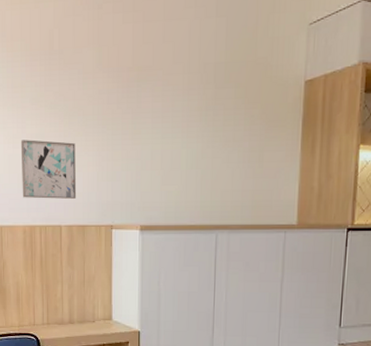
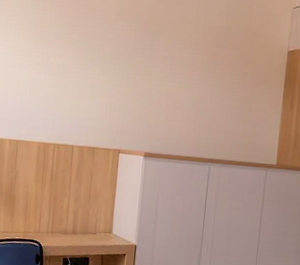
wall art: present [20,139,77,200] -> none [40,68,93,124]

